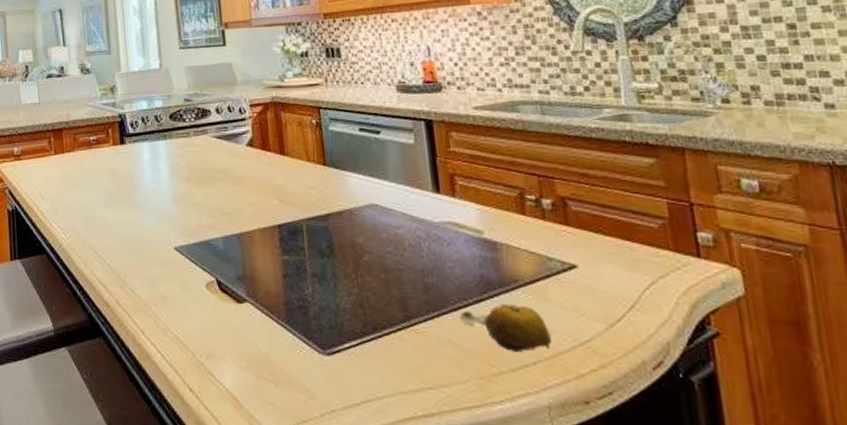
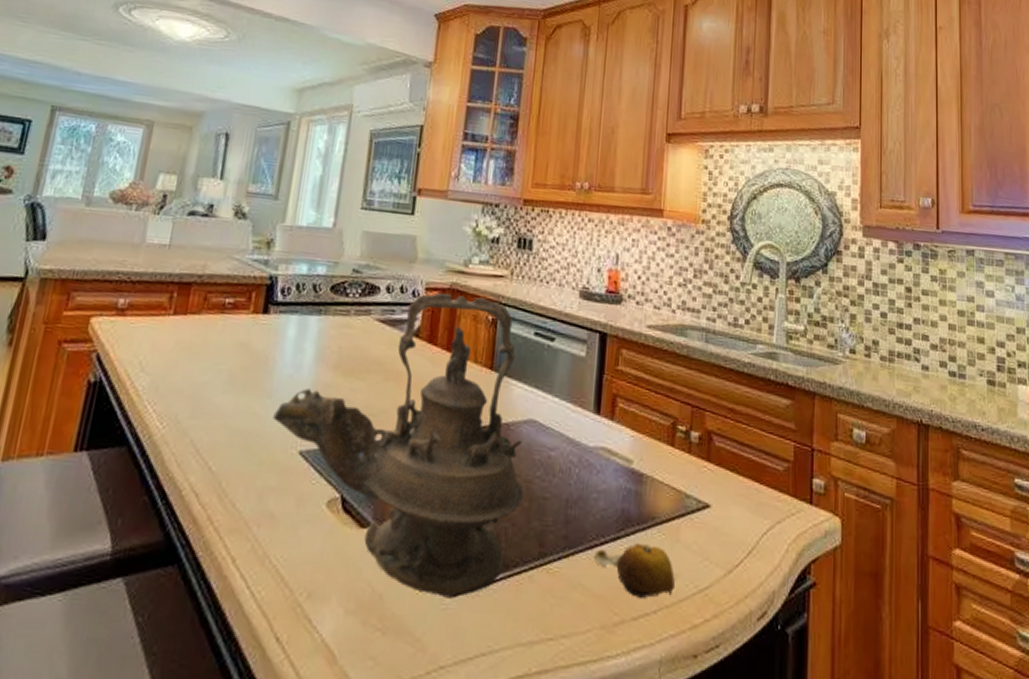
teapot: none [147,105,379,355] -> present [273,292,524,596]

